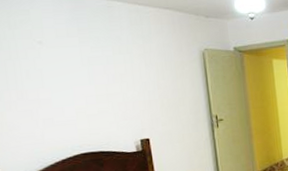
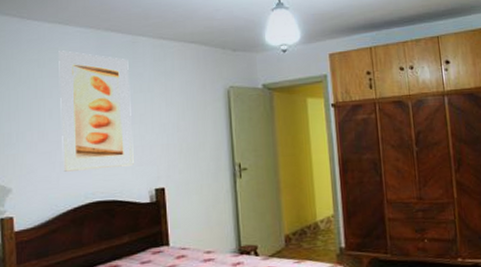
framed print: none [30,13,118,128] -> present [59,50,134,172]

